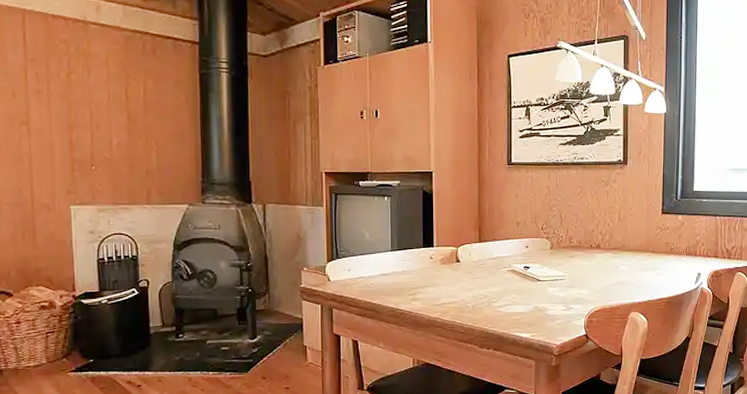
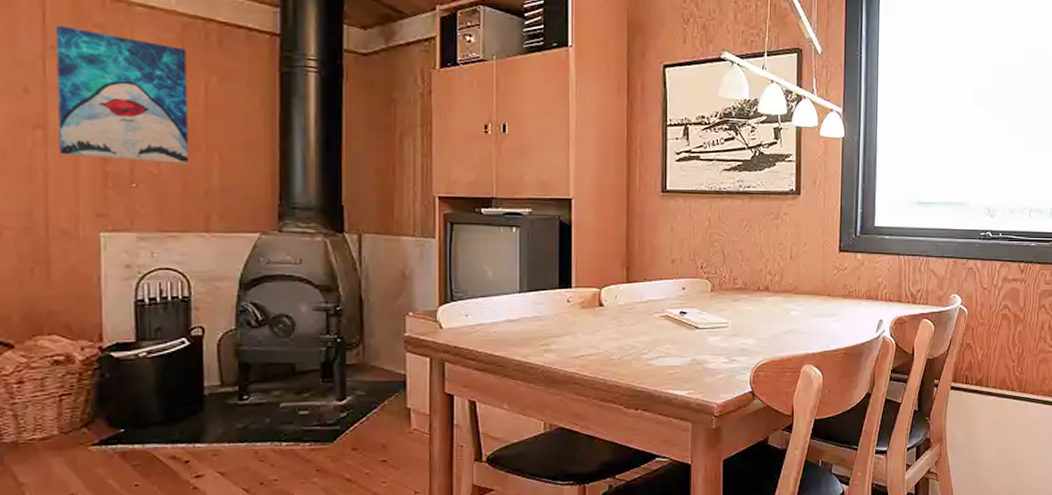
wall art: none [34,43,133,150] -> present [57,26,188,164]

